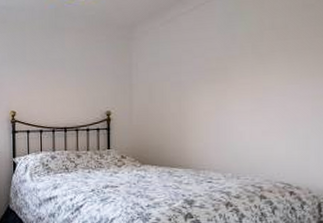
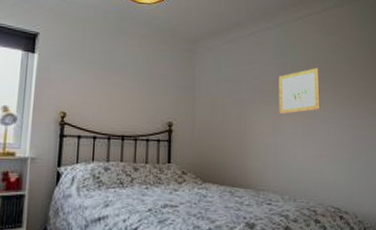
wall art: none [224,34,276,93] -> present [278,67,321,115]

